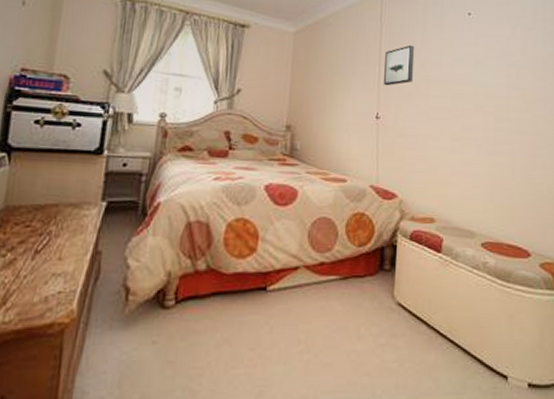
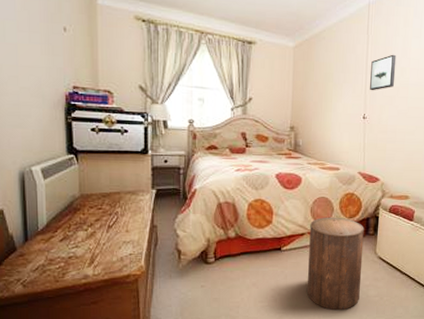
stool: none [299,244,378,383] -> present [306,217,364,311]

